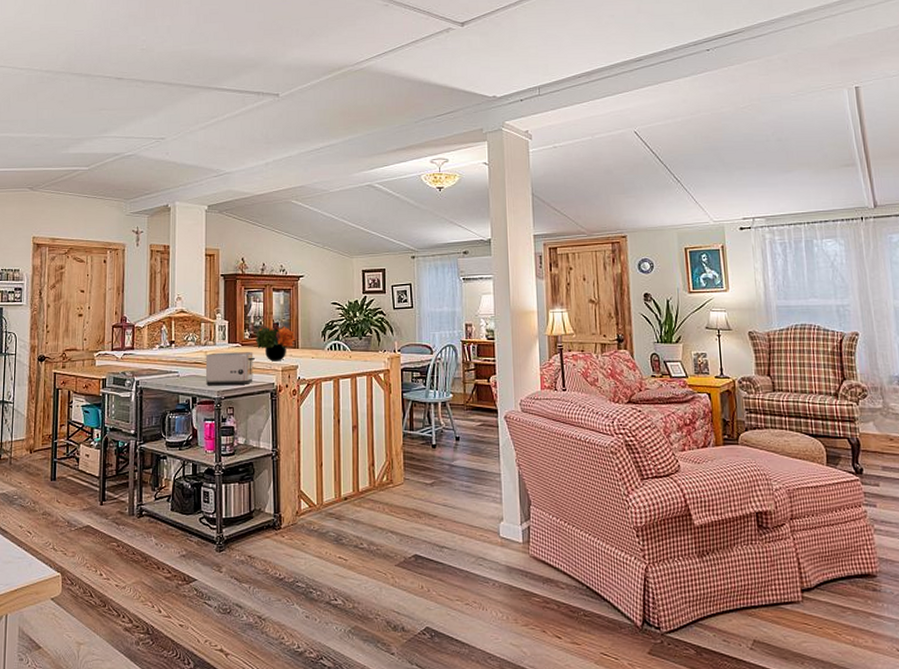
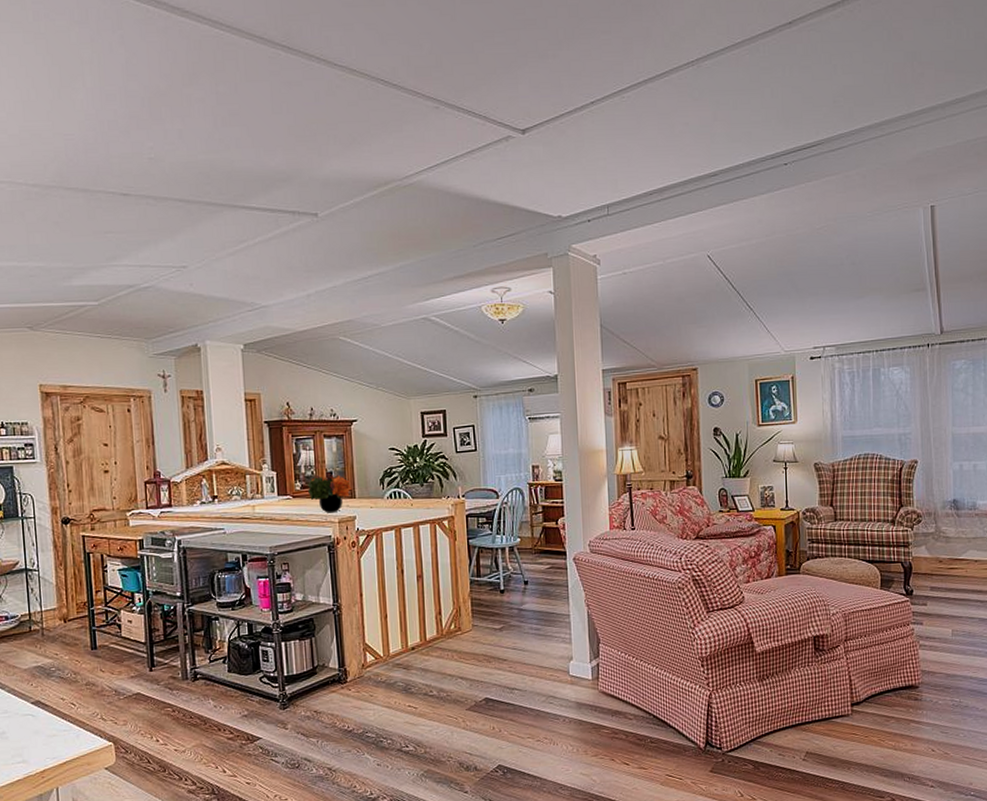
toaster: present [205,352,256,386] -> none [253,504,310,542]

